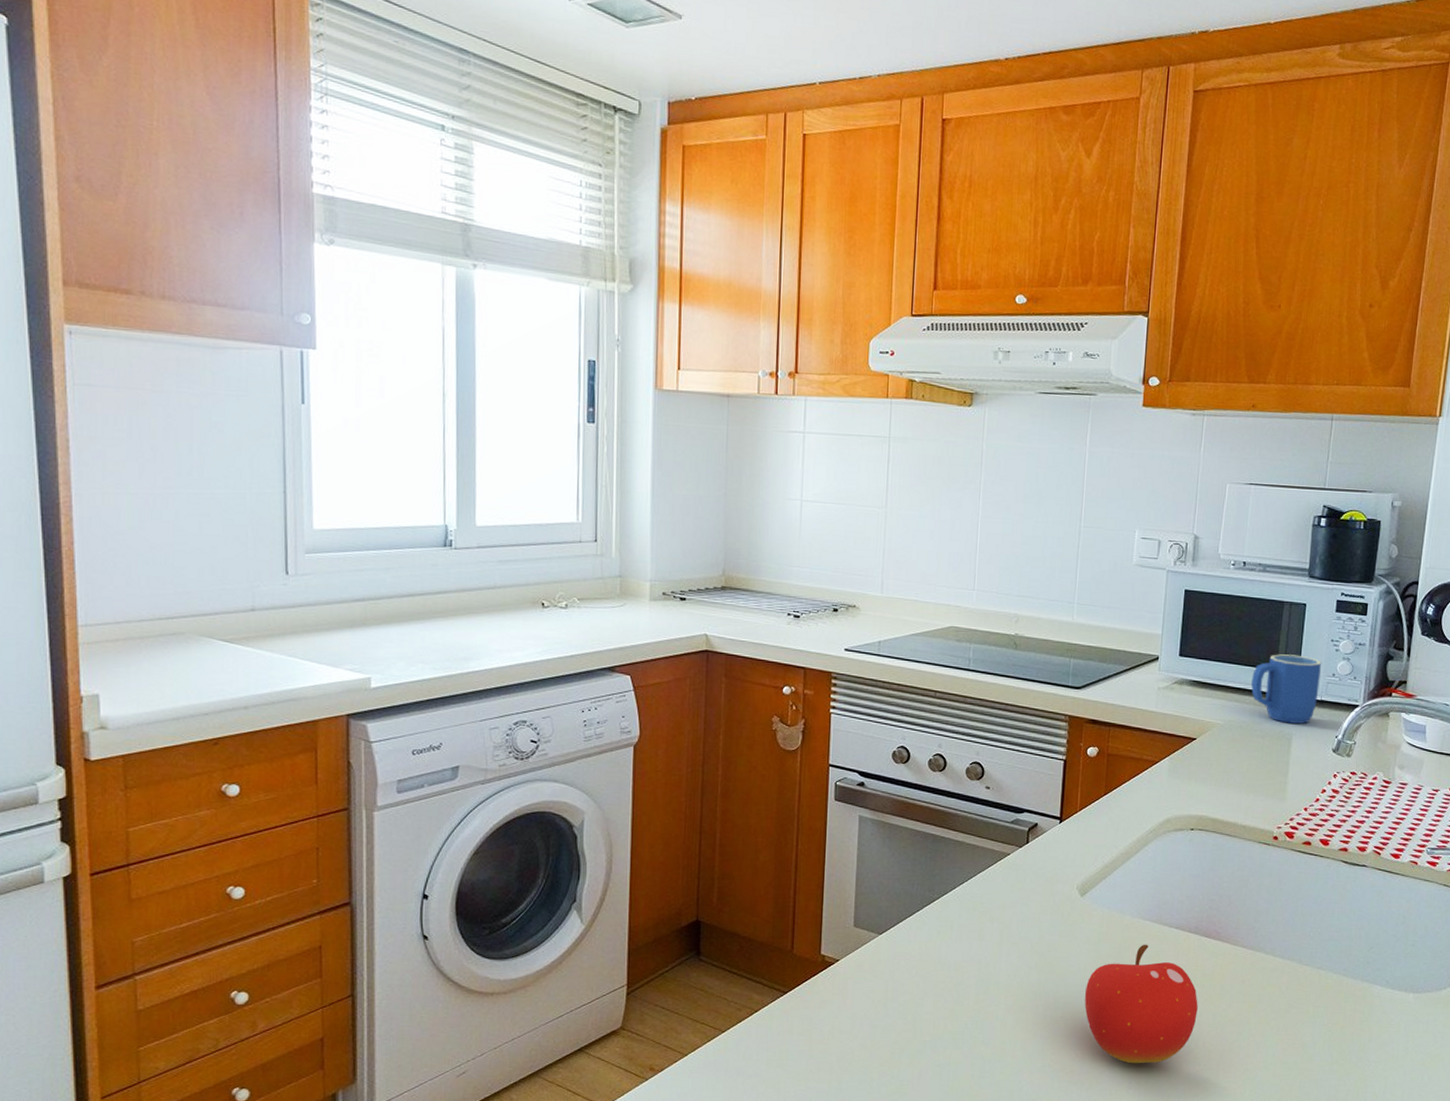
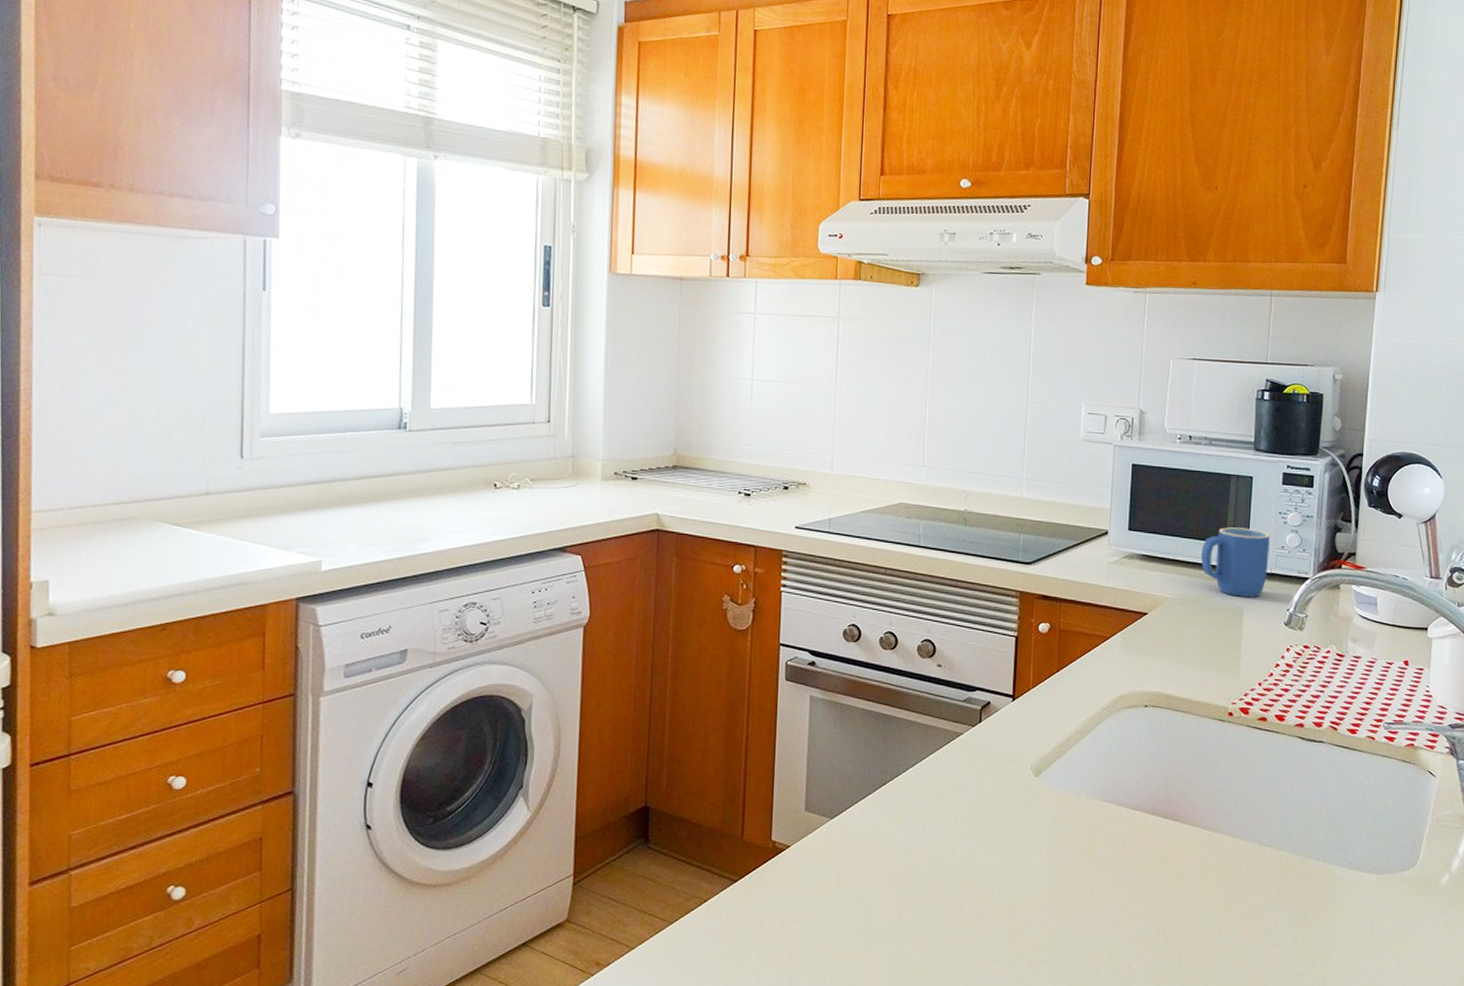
fruit: present [1084,944,1198,1064] -> none [1041,826,1157,953]

